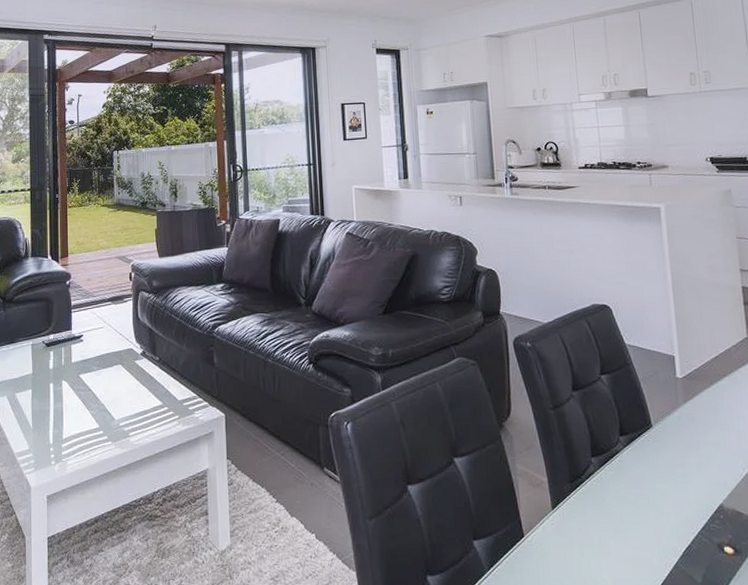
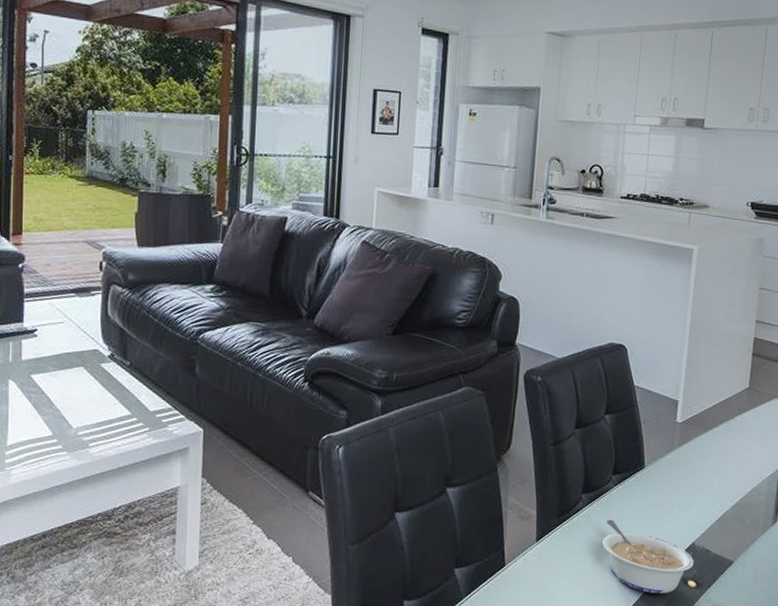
legume: none [622,483,727,562] -> present [602,519,694,594]

